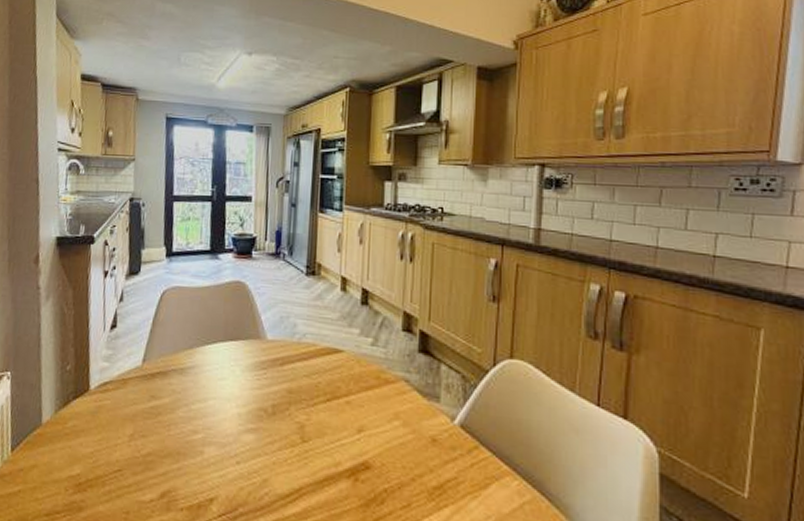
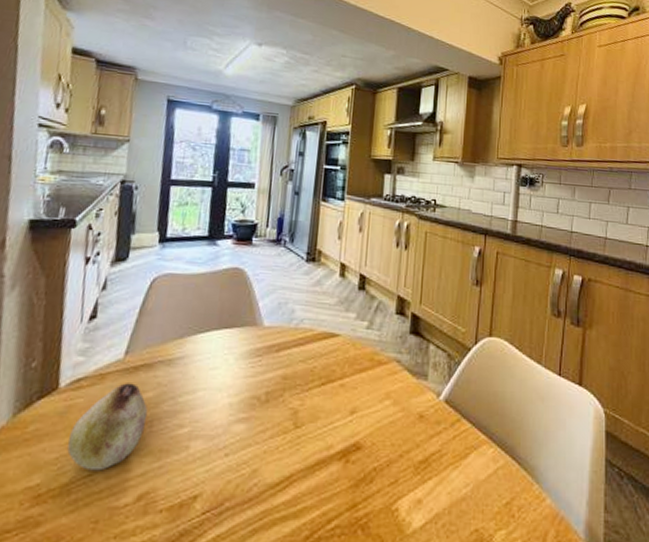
fruit: none [99,388,166,467] -> present [67,383,148,471]

